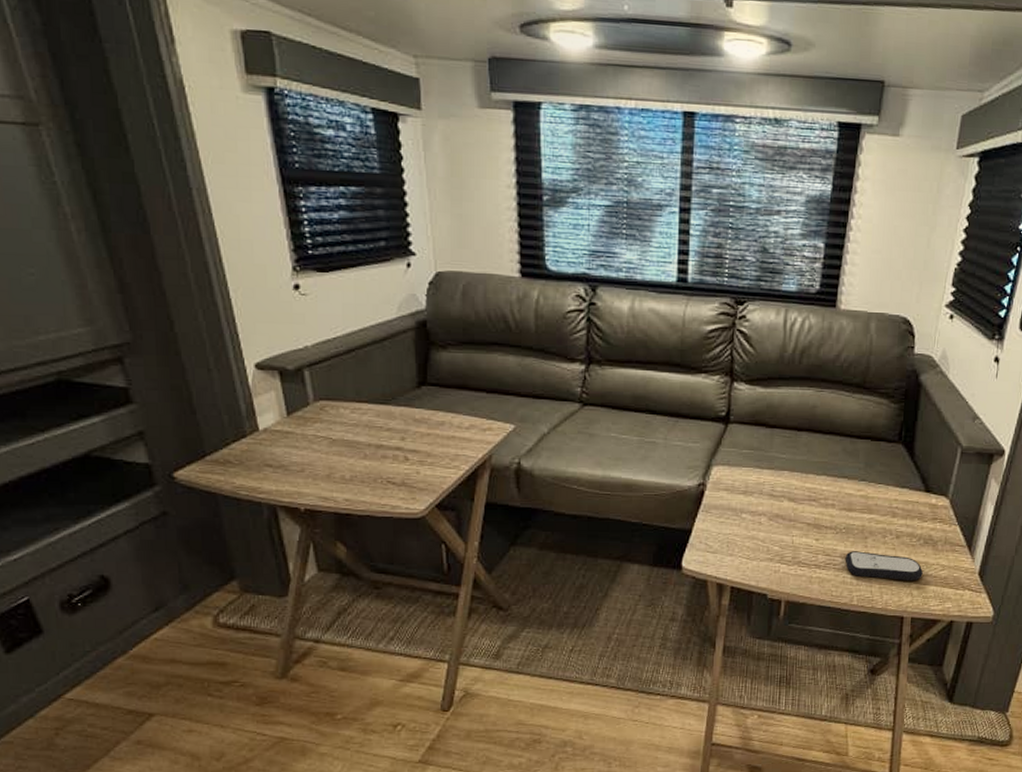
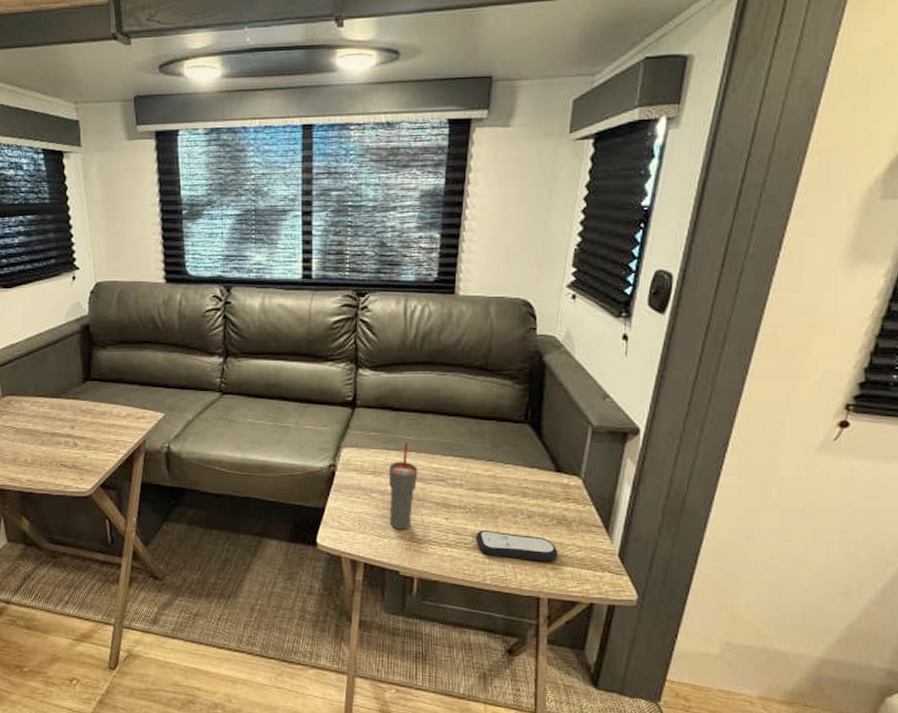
cup: none [759,460,791,552] -> present [390,442,418,530]

